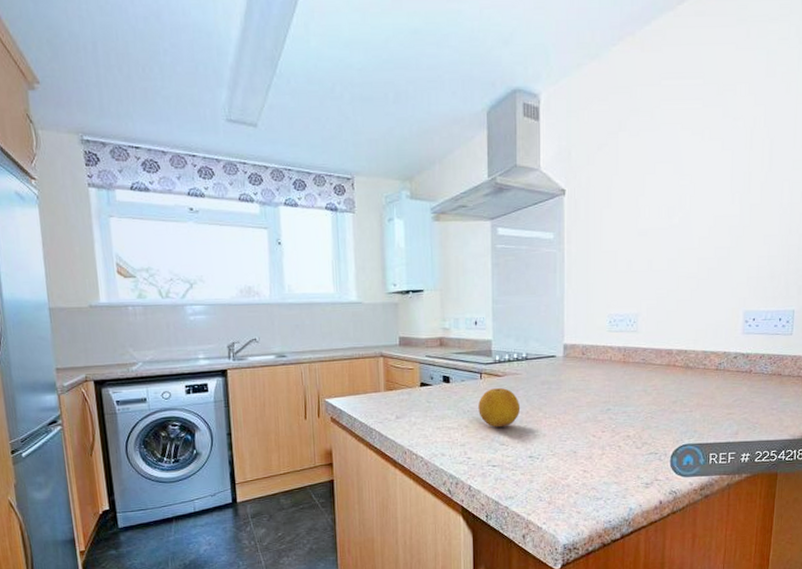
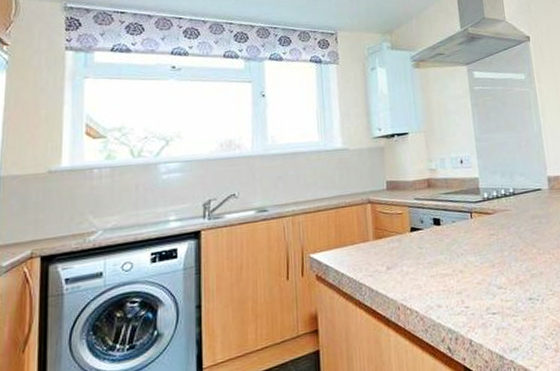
fruit: present [478,387,521,428] -> none [471,225,514,270]

